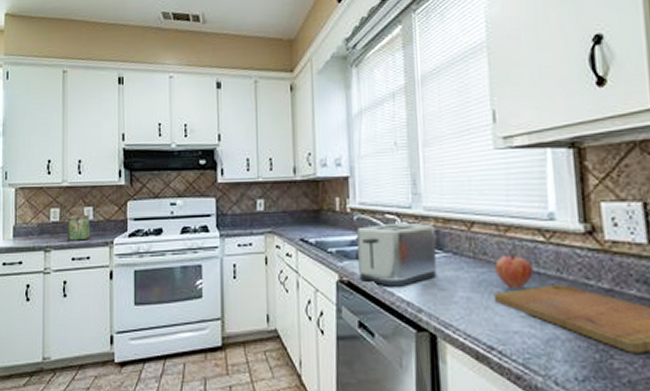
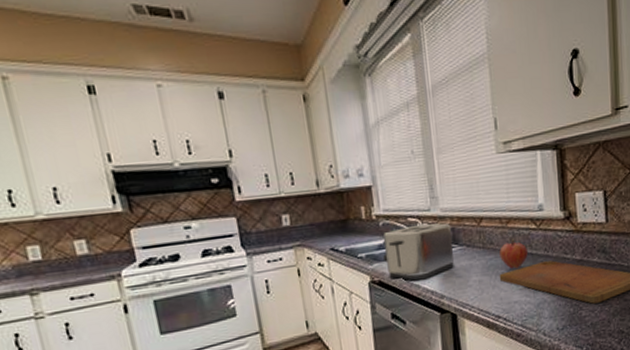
canister: present [67,214,91,241] -> none [52,248,90,280]

